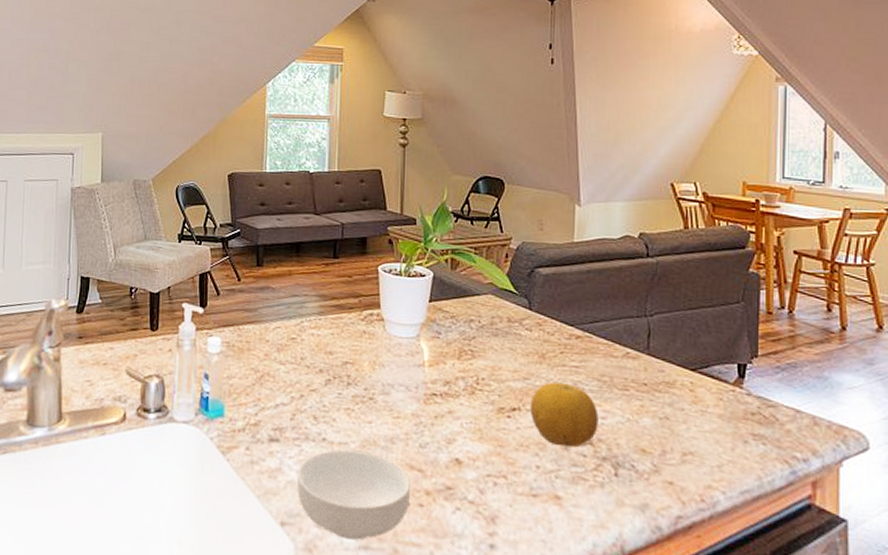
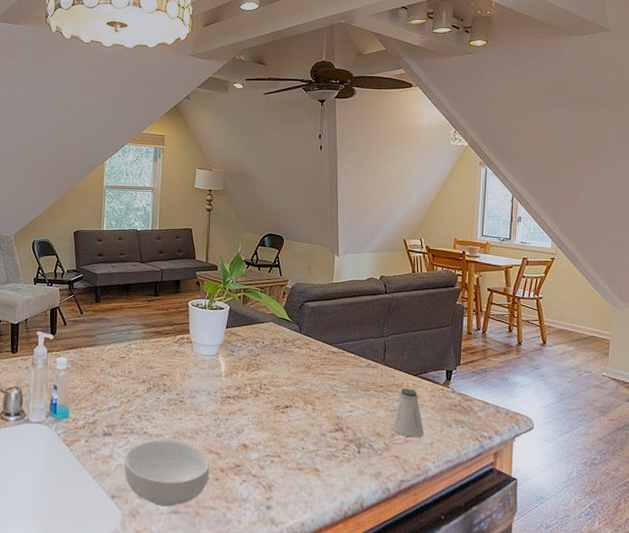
fruit: present [529,382,599,448] -> none [298,386,348,433]
saltshaker: none [663,388,708,457] -> present [392,389,424,438]

